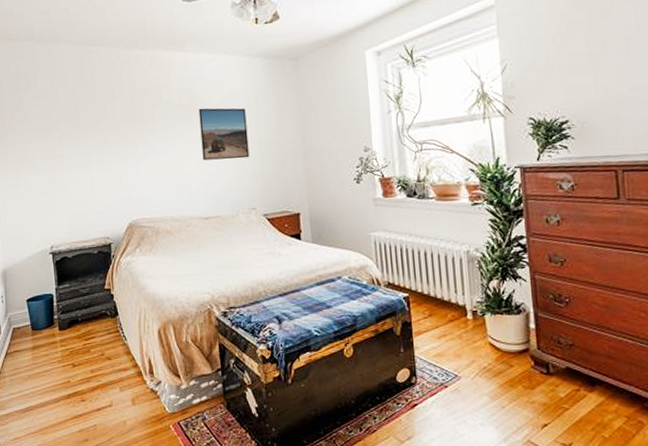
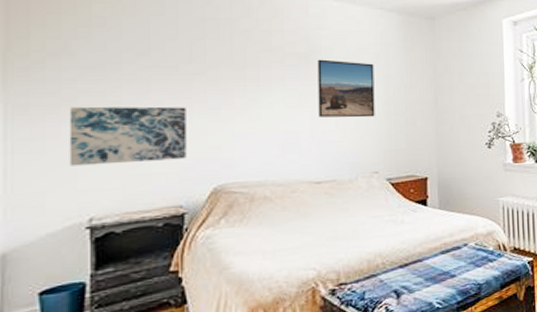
wall art: none [31,157,109,207] -> present [69,106,187,166]

